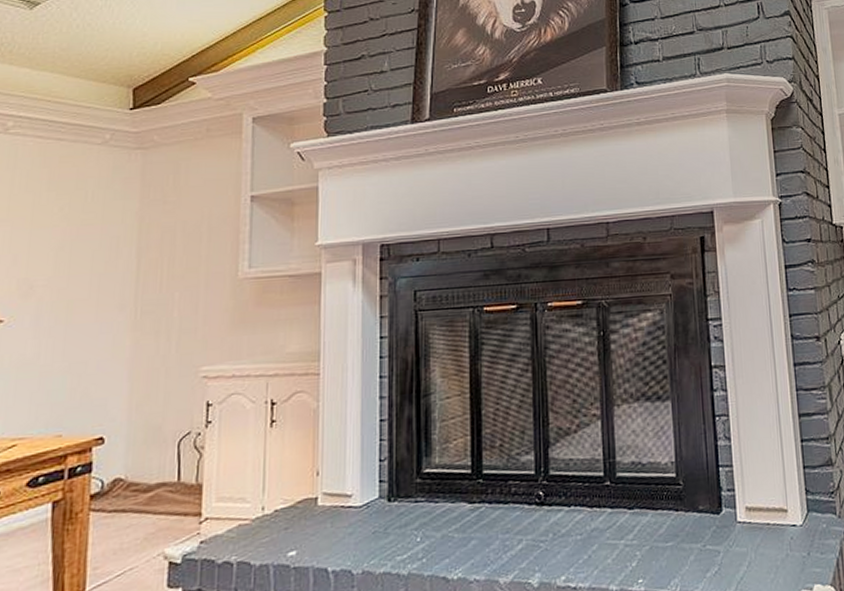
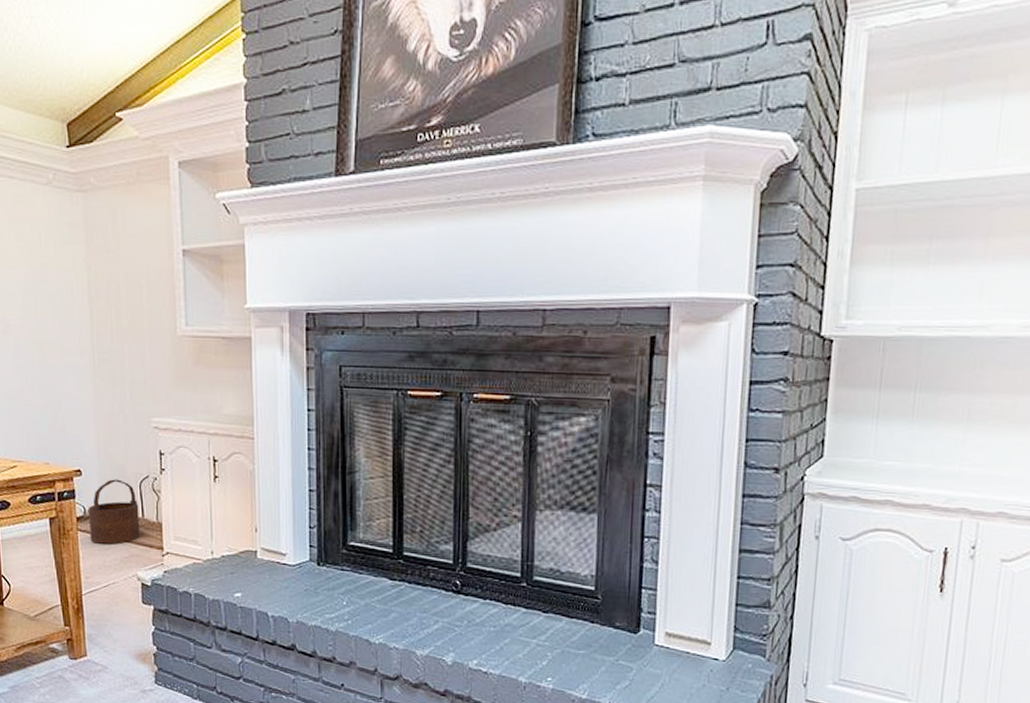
wooden bucket: none [106,441,175,523] -> present [88,479,140,544]

